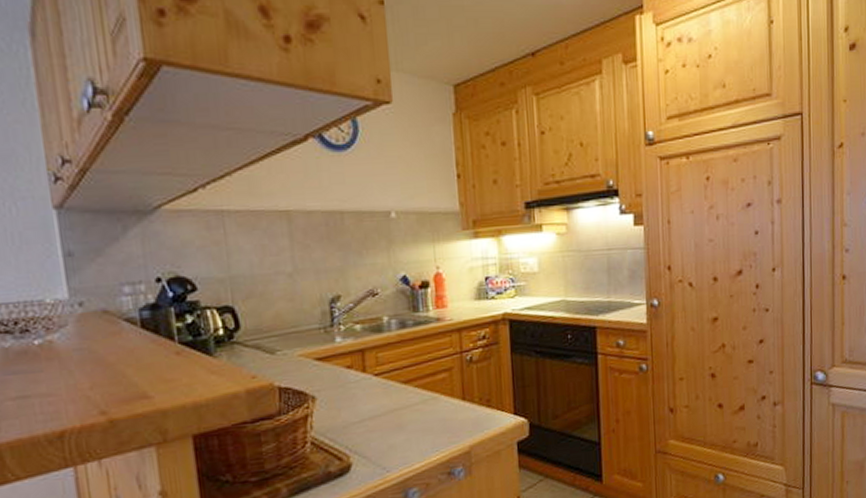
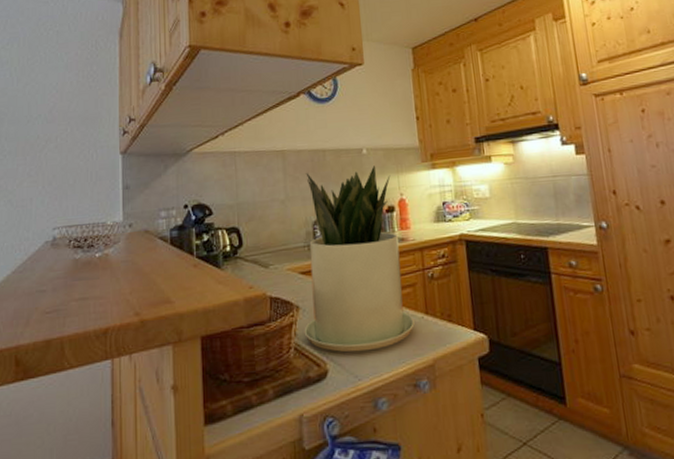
planter: none [319,233,451,444] -> present [304,166,416,353]

